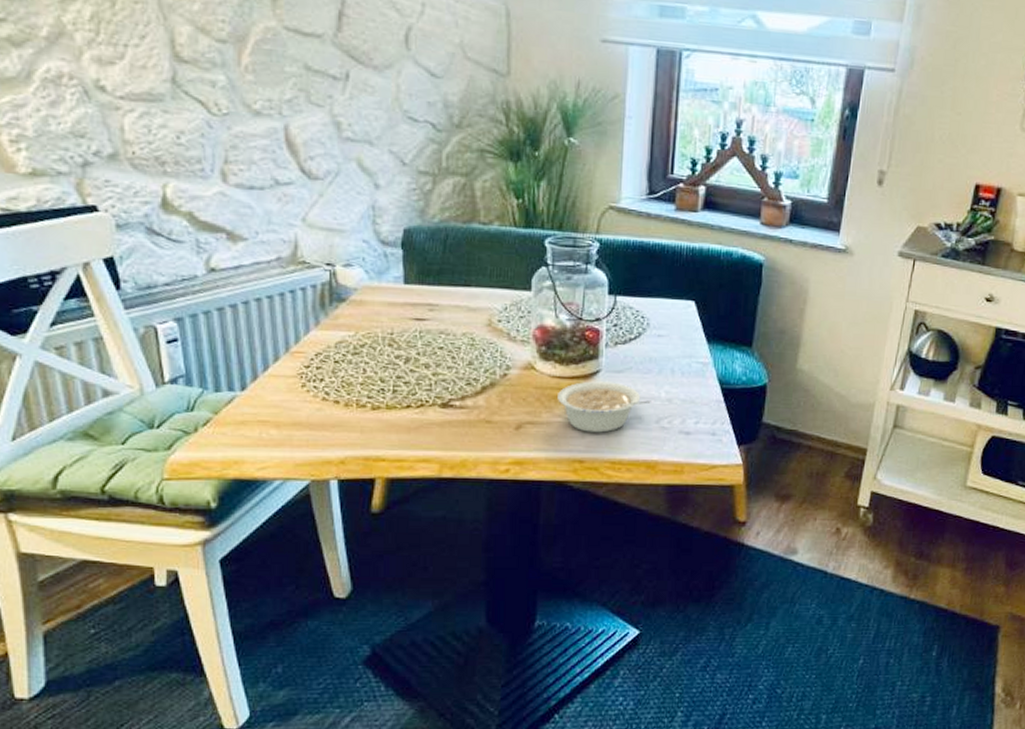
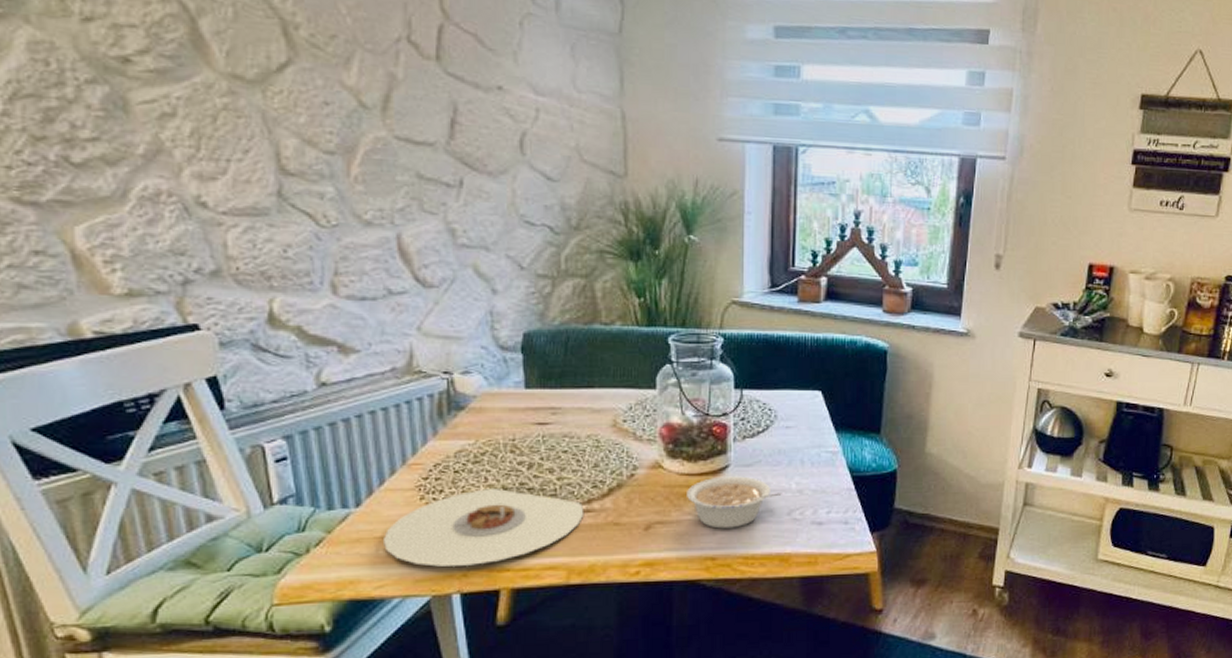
plate: none [265,380,458,453] -> present [382,489,585,567]

